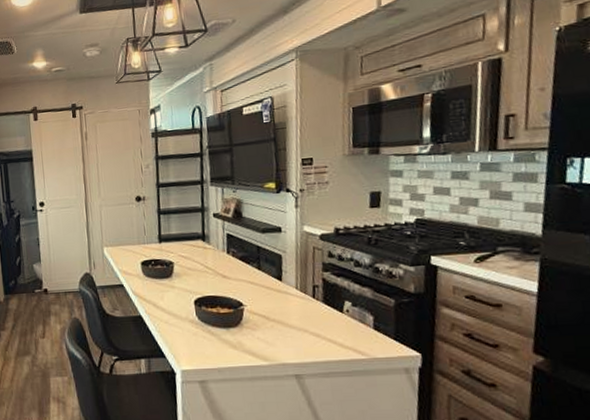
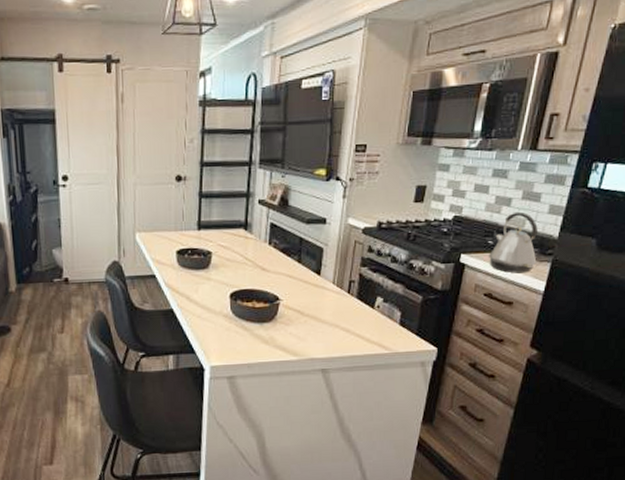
kettle: none [463,212,522,274] -> present [489,212,538,273]

